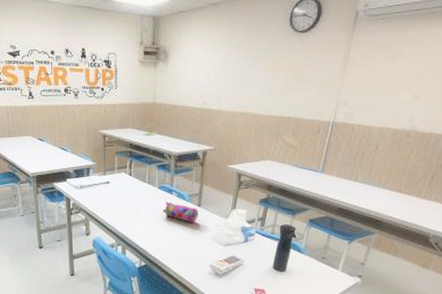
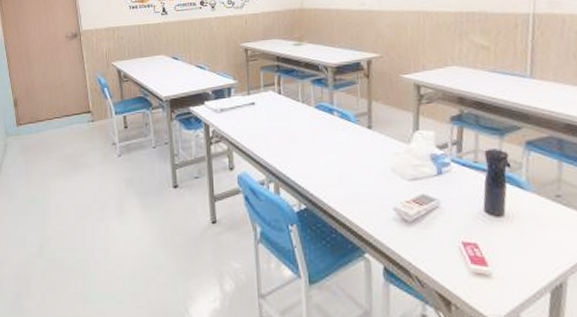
pencil case: present [163,201,199,222] -> none [323,124,370,150]

